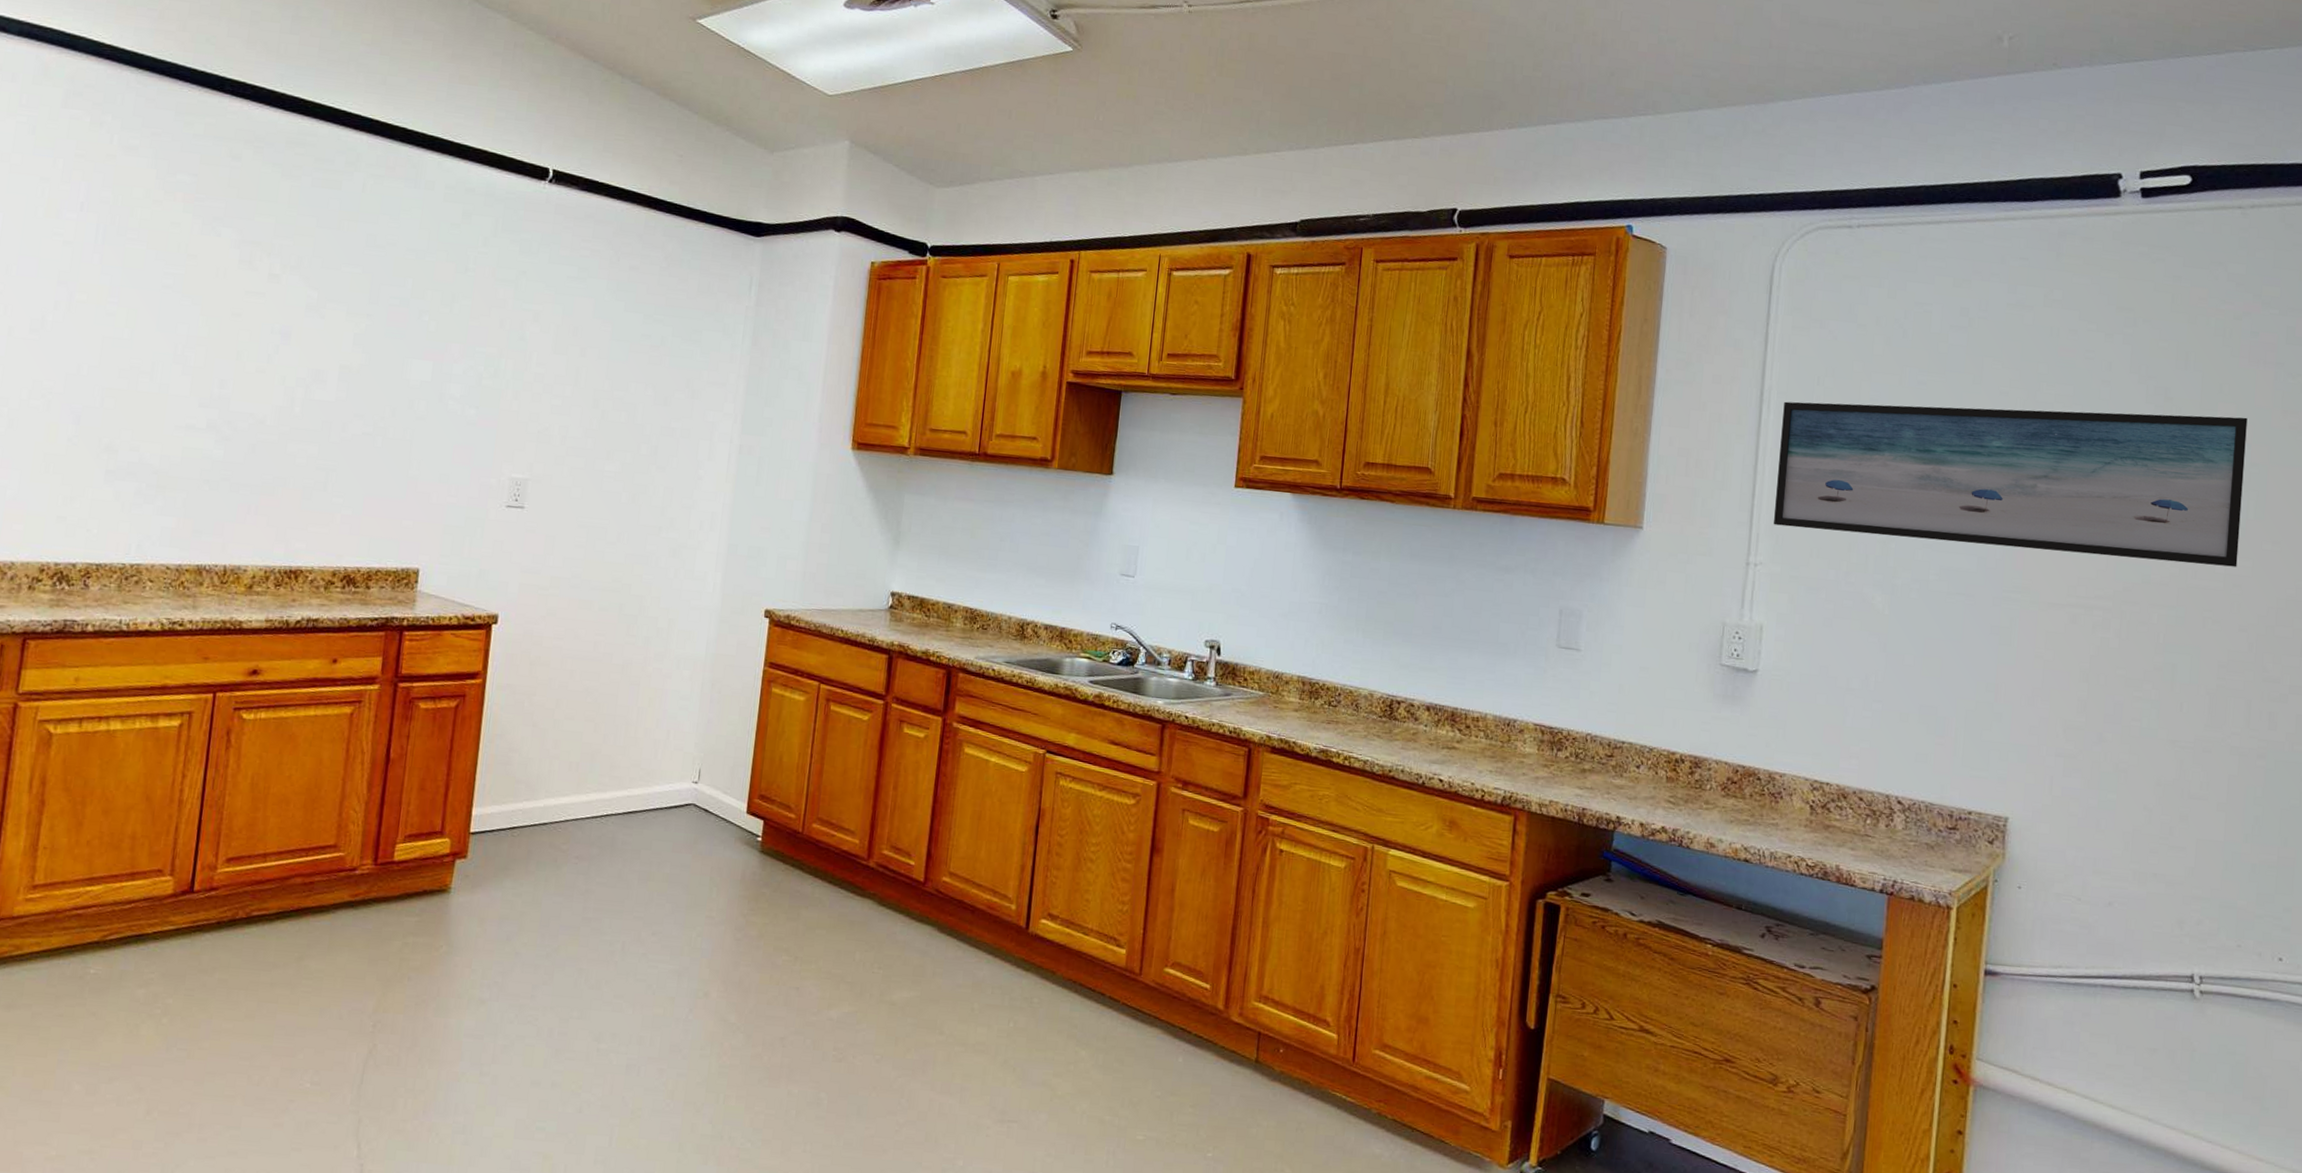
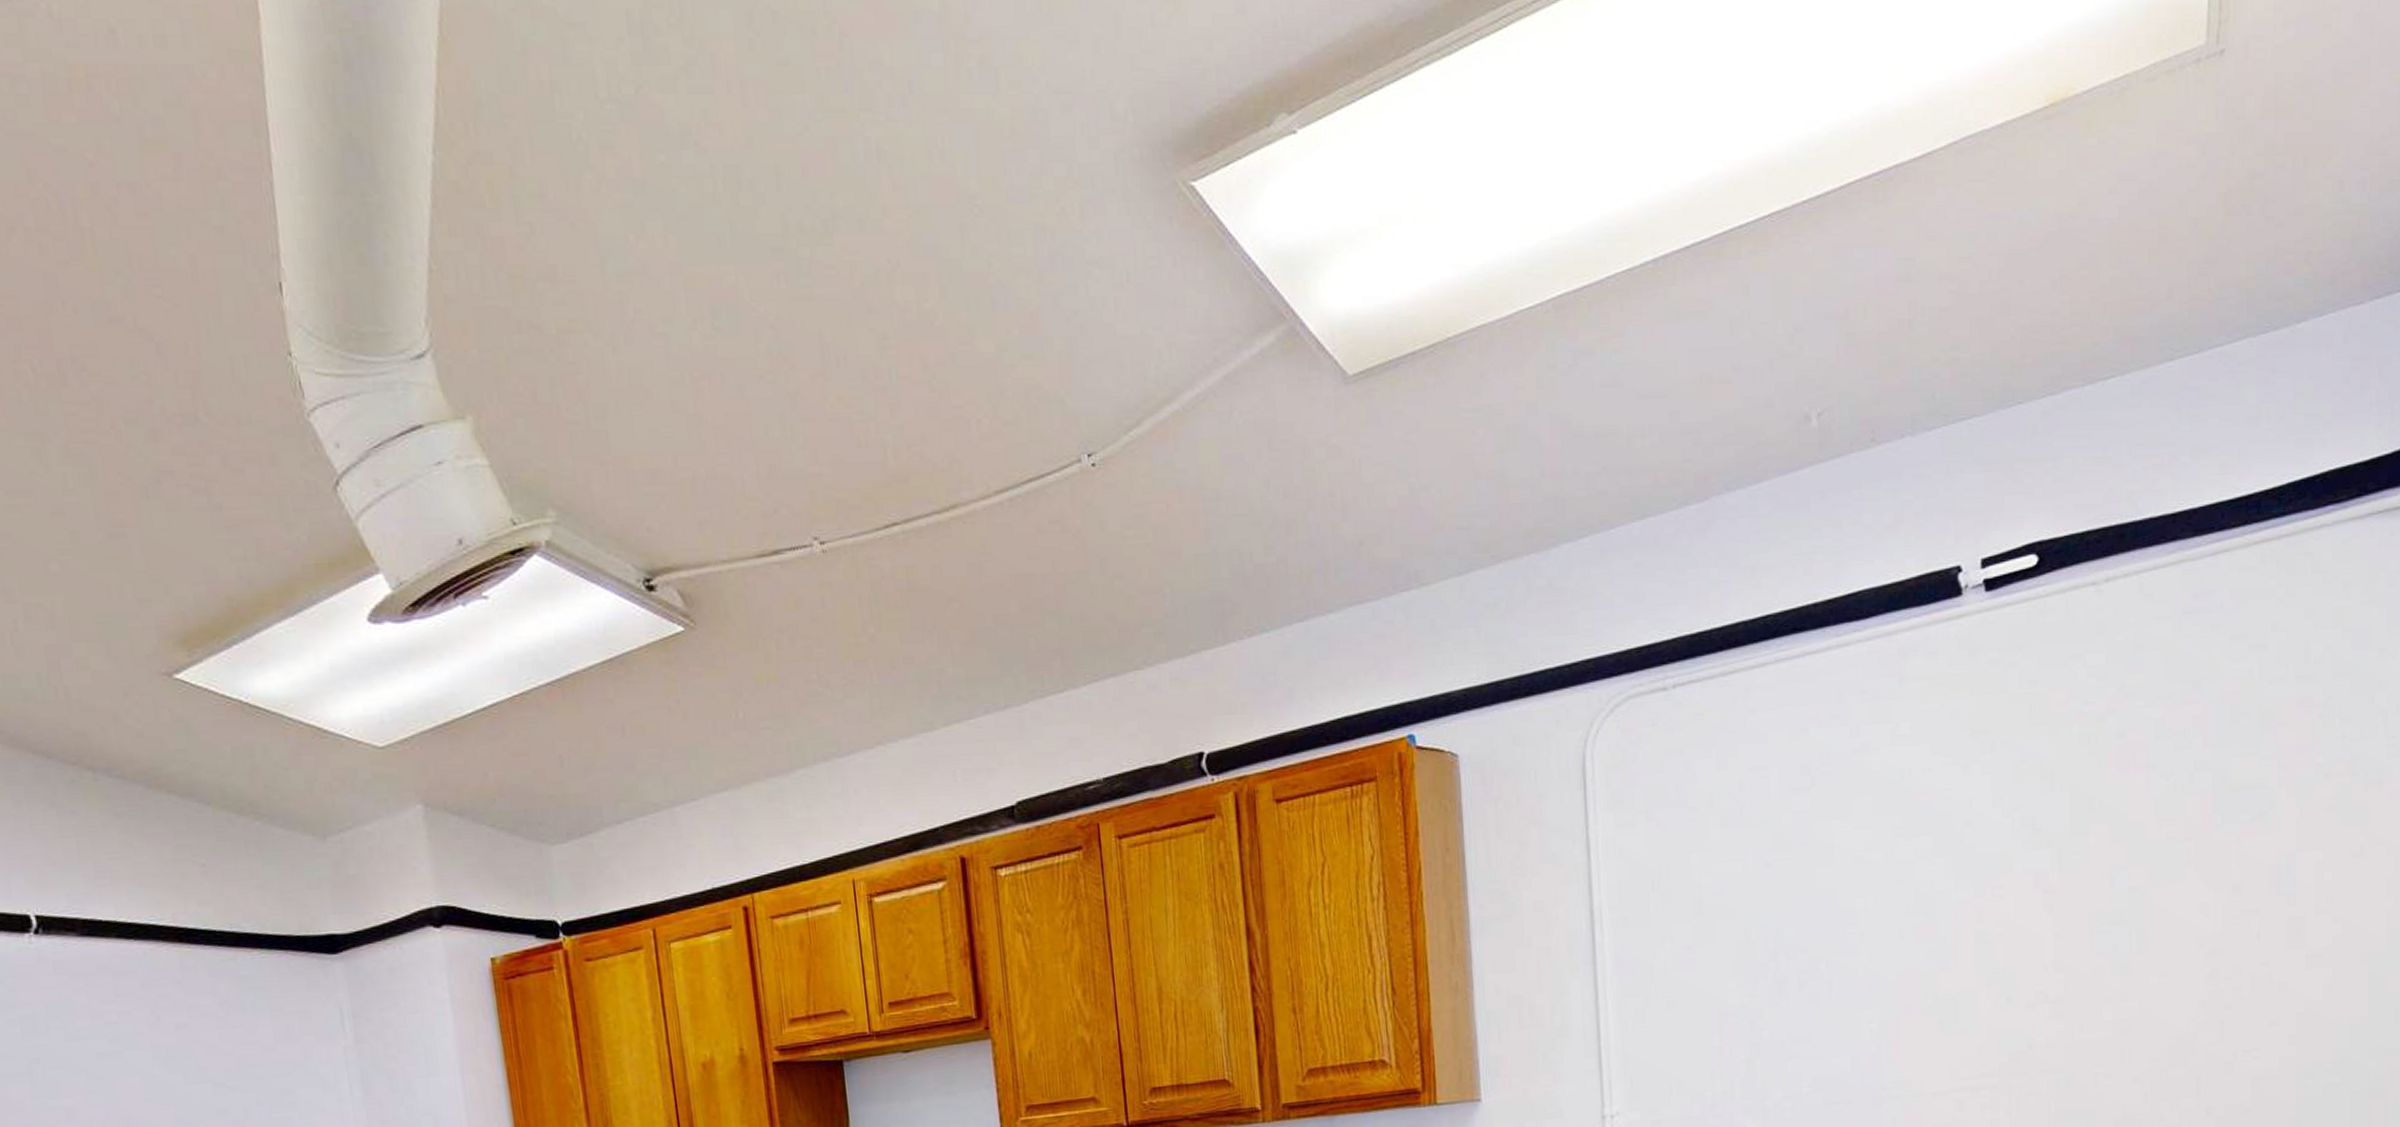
wall art: present [1774,401,2248,567] -> none [1618,835,2125,1066]

